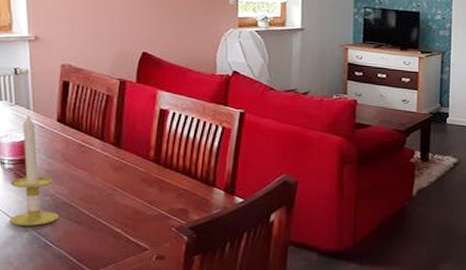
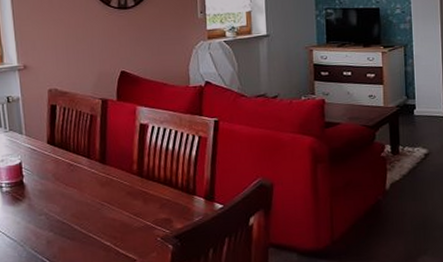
candle: present [9,113,59,226] -> none [8,138,54,246]

